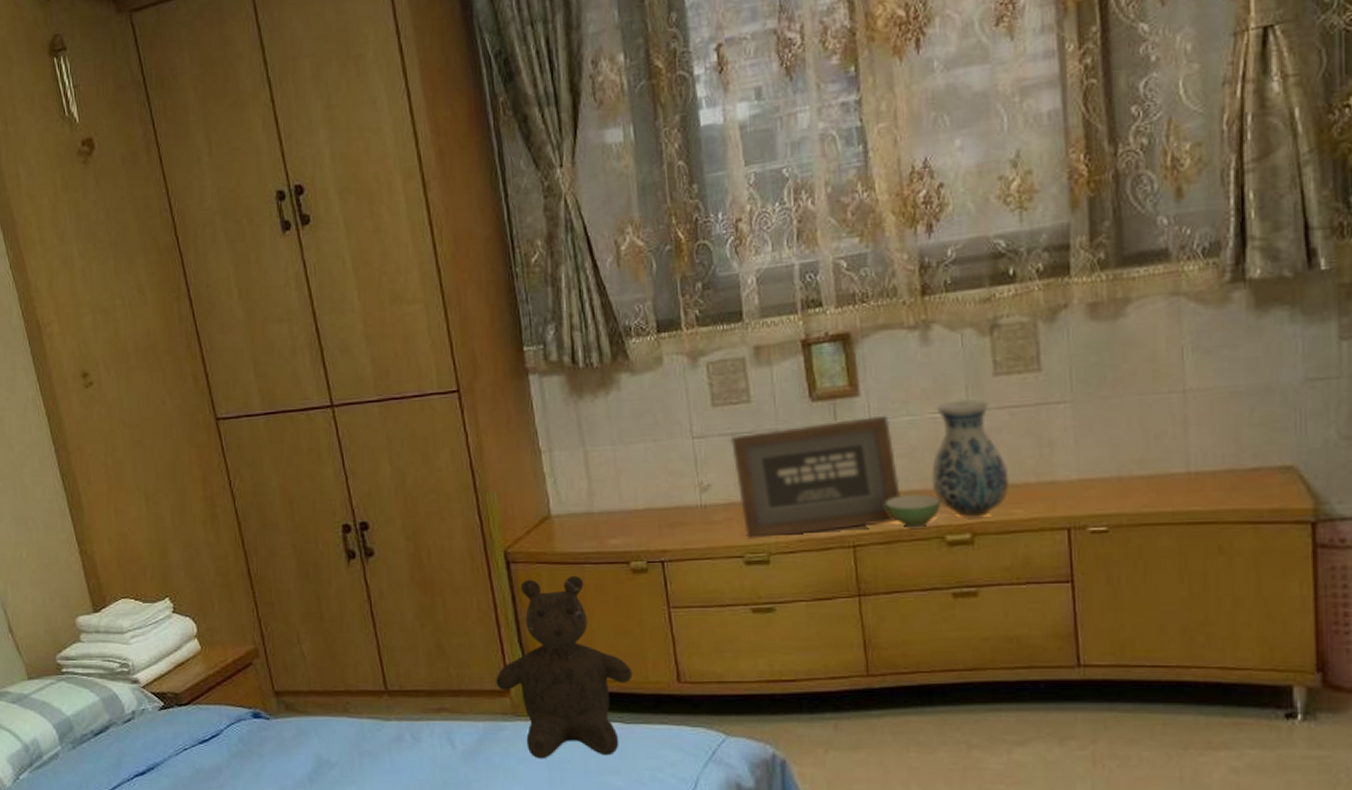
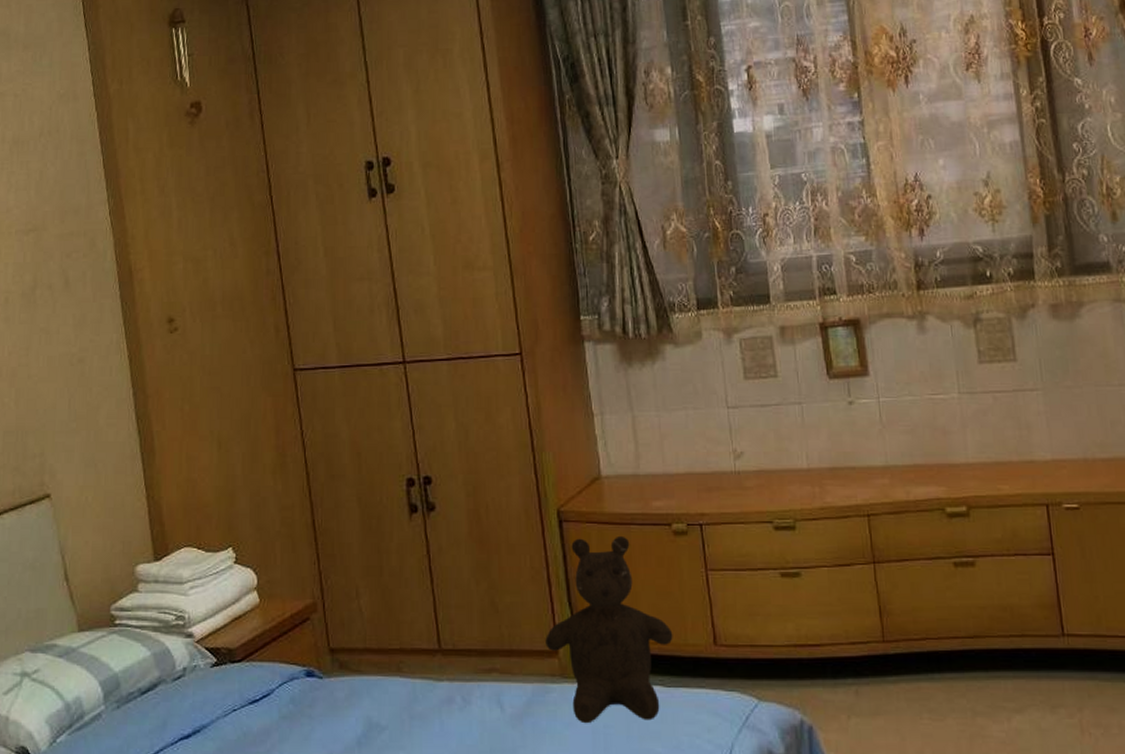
picture frame: present [729,415,901,539] -> none [760,394,906,505]
bowl: present [884,493,941,530] -> none [892,468,941,501]
vase: present [931,399,1010,517] -> none [931,383,997,491]

